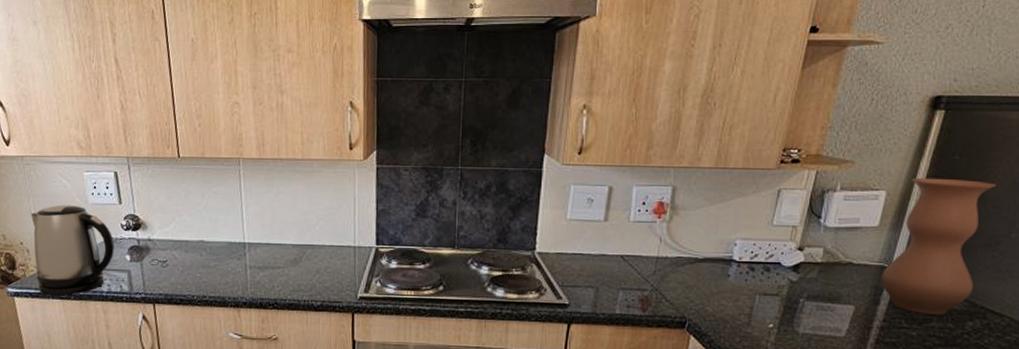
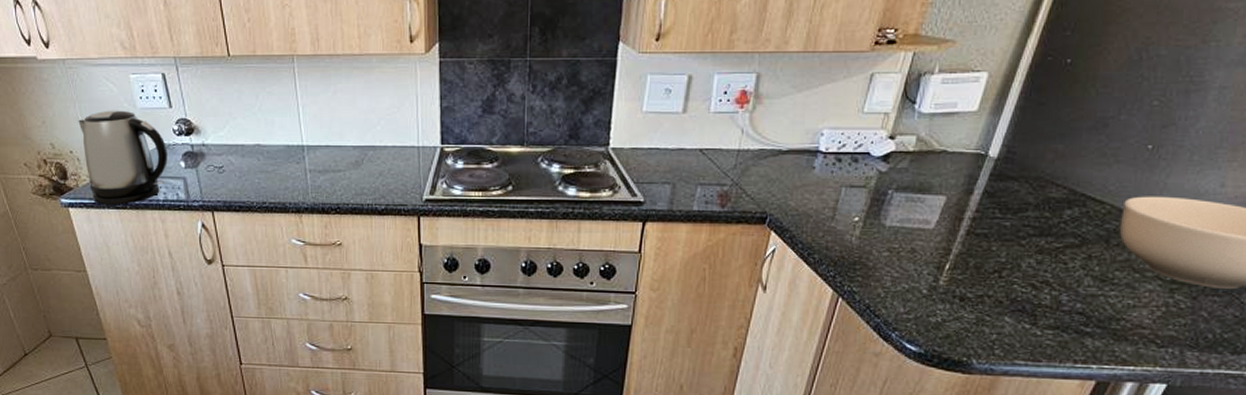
vase: present [880,177,996,316] -> none [976,56,1109,205]

